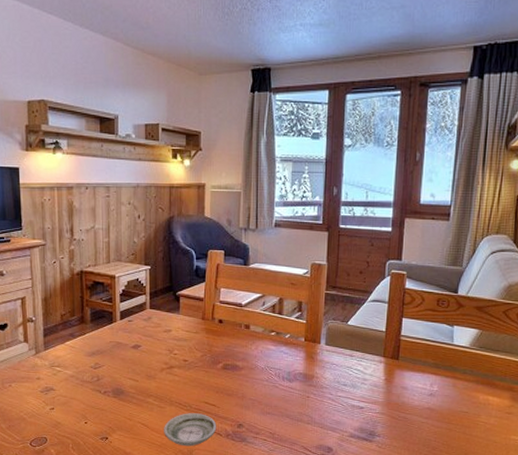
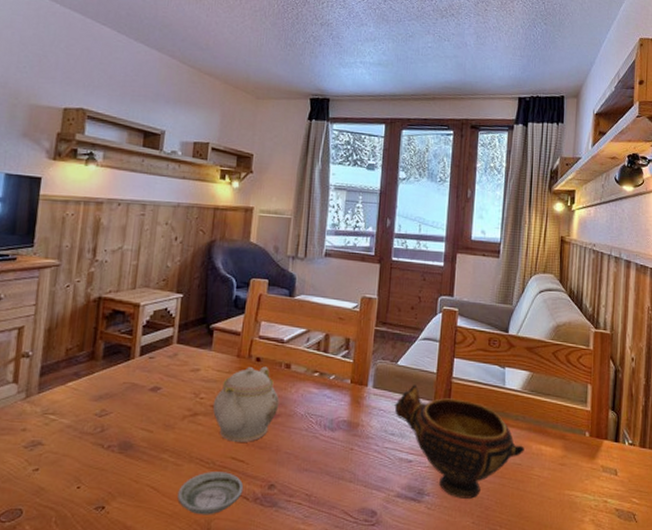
teapot: none [185,327,242,390] -> present [212,366,279,442]
ceramic bowl: none [346,341,472,440] -> present [394,383,525,499]

